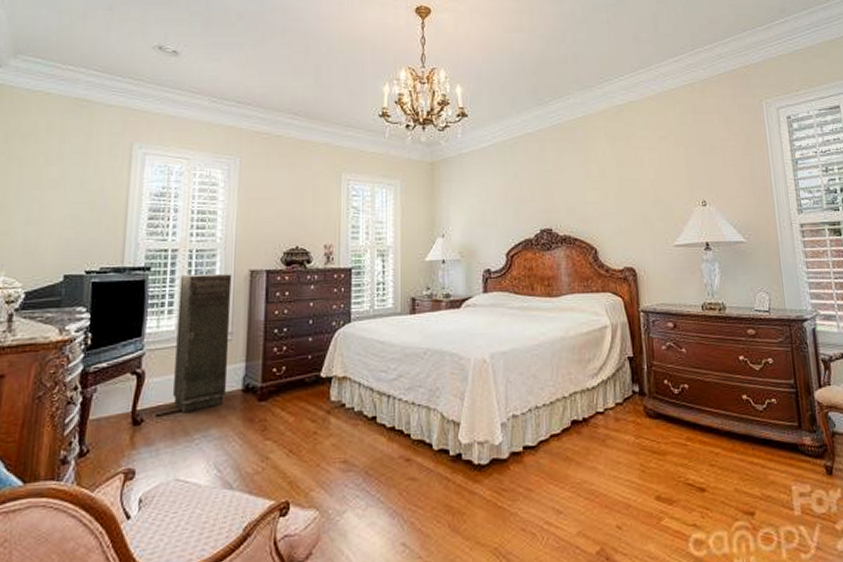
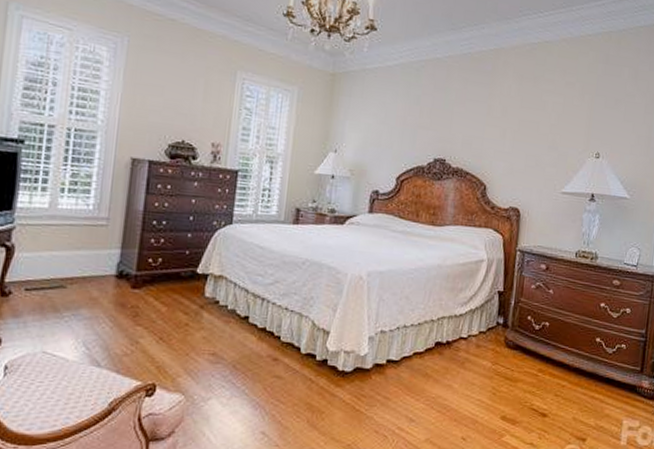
storage cabinet: present [173,274,232,412] -> none [44,153,112,290]

